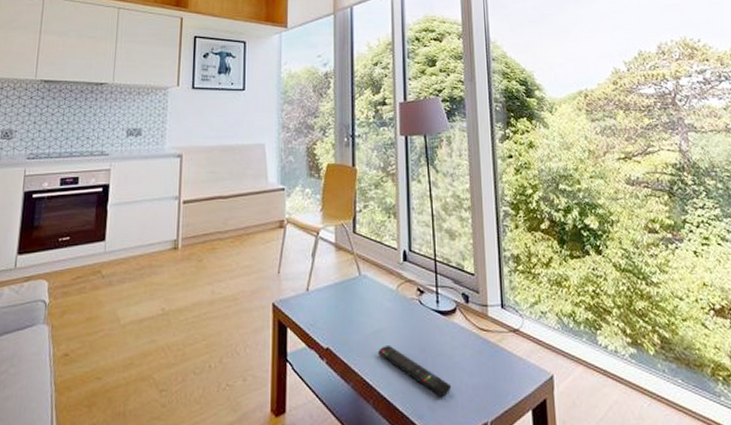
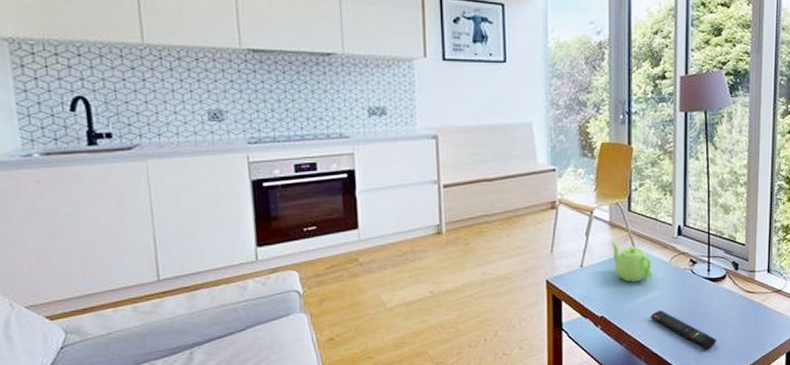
teapot: none [336,265,379,312] -> present [610,242,653,283]

